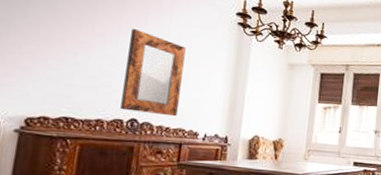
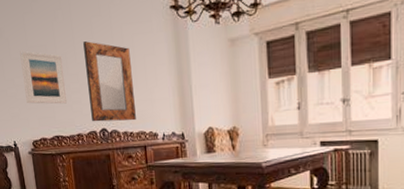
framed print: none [32,17,100,85] -> present [20,50,68,104]

